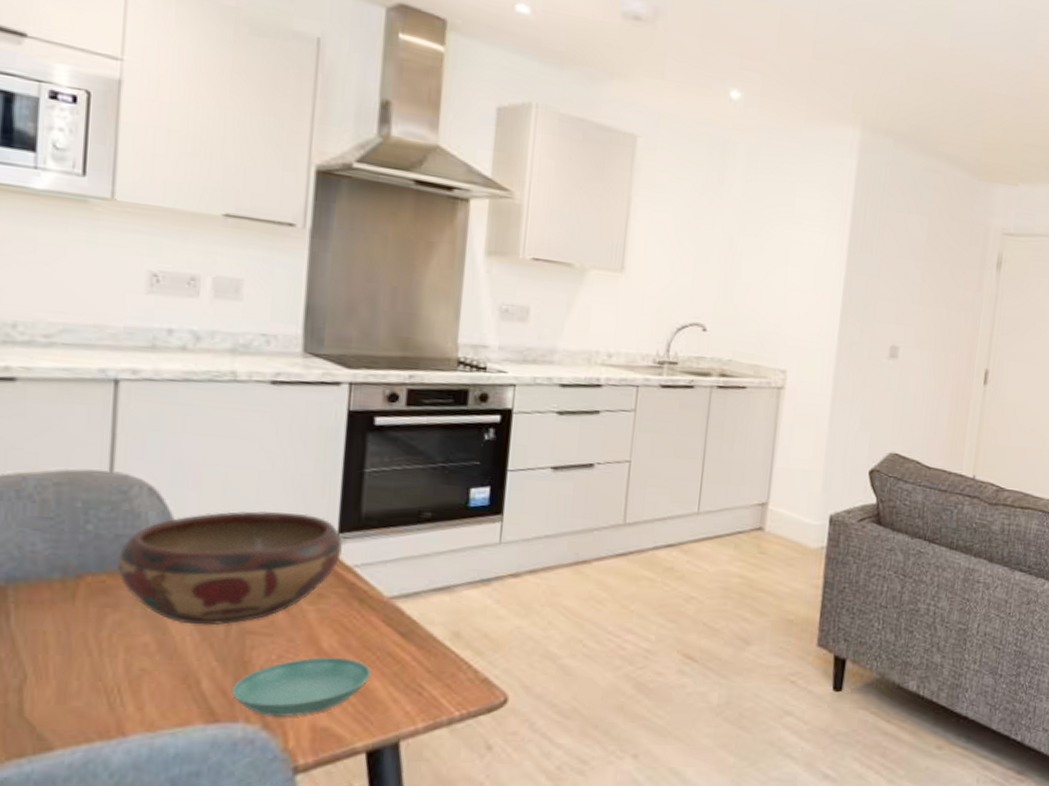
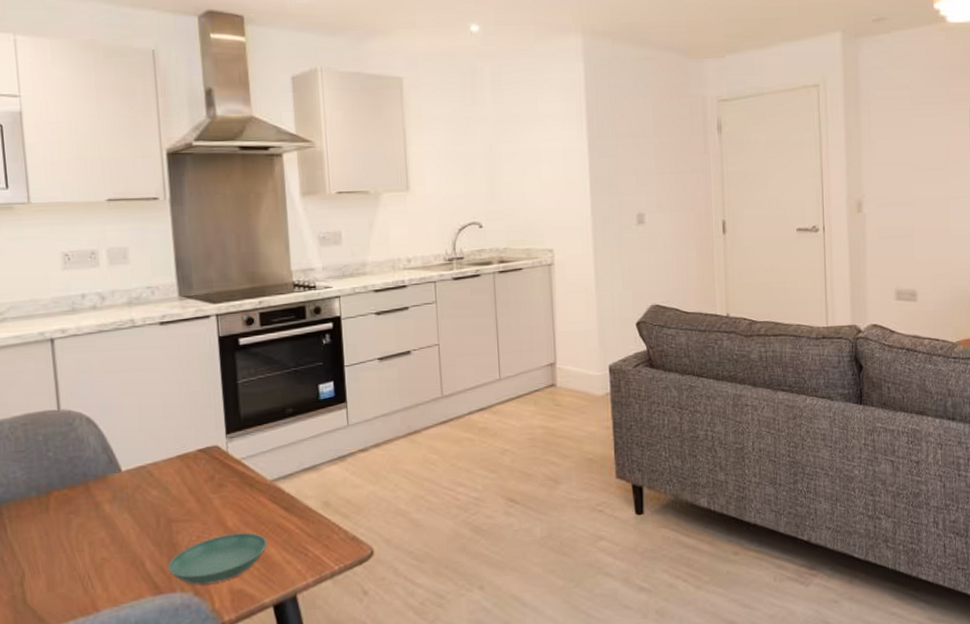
decorative bowl: present [118,510,343,625] -> none [73,422,232,520]

